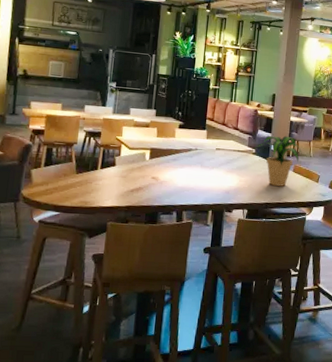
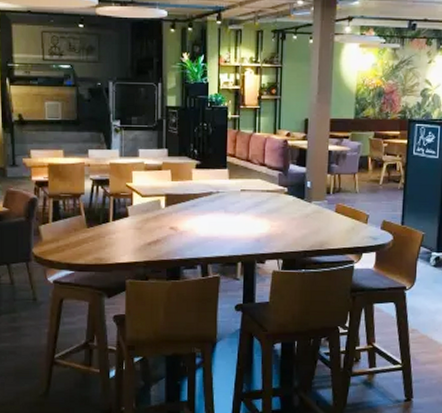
potted plant: present [253,135,301,186] -> none [285,169,344,230]

